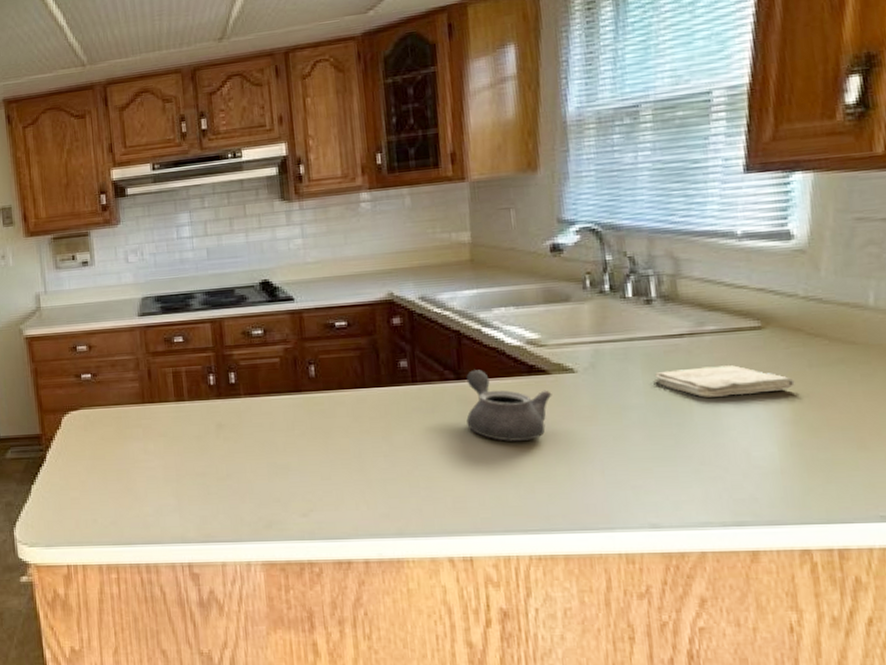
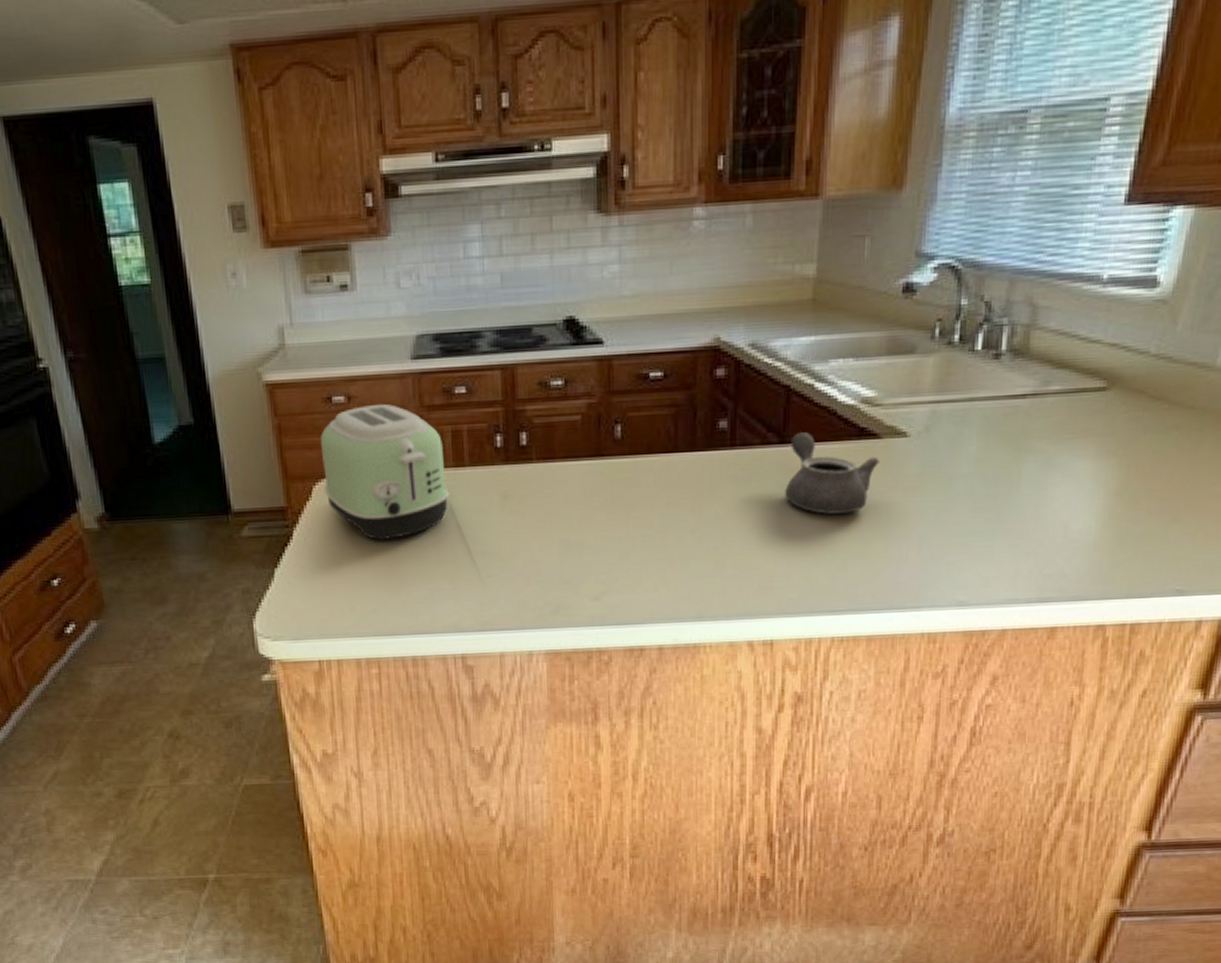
toaster: none [67,351,173,463] -> present [320,403,449,541]
washcloth: present [653,365,795,398] -> none [987,430,1127,466]

